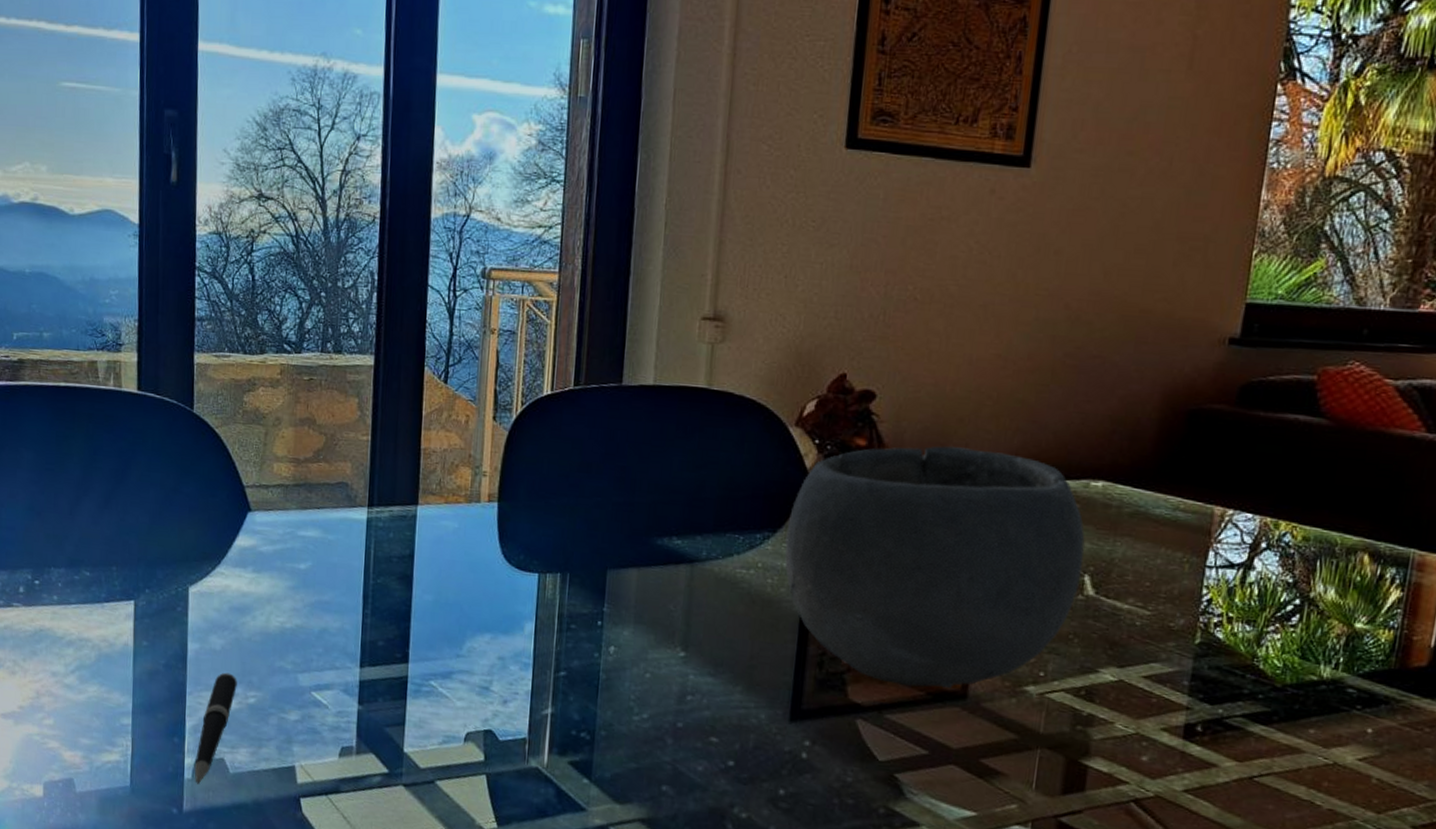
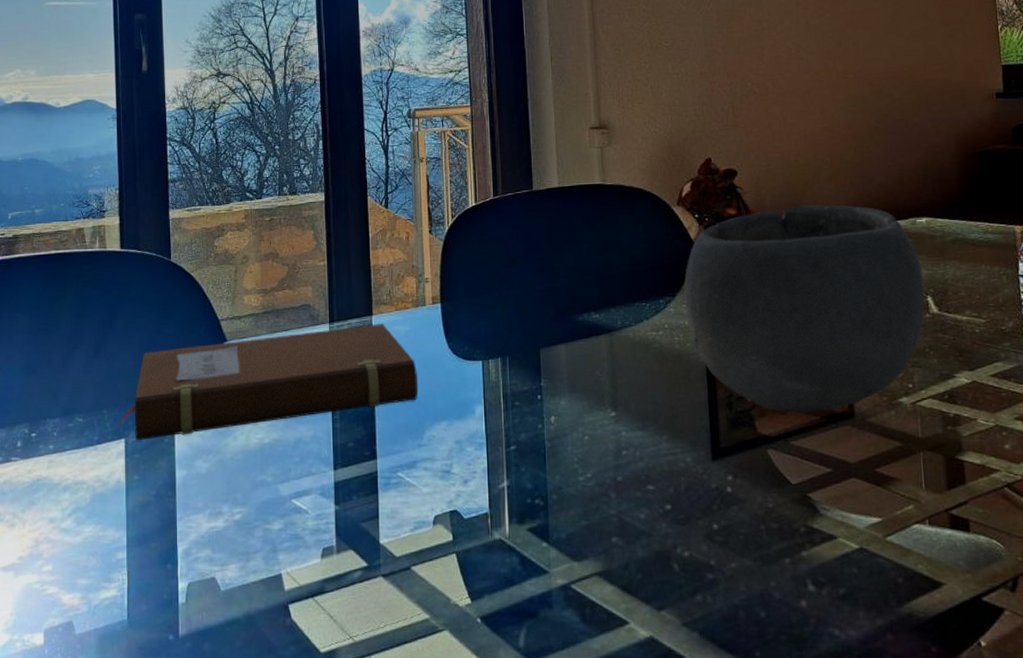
notebook: none [131,510,463,607] -> present [121,323,418,441]
pen: present [194,672,237,784] -> none [187,493,223,607]

